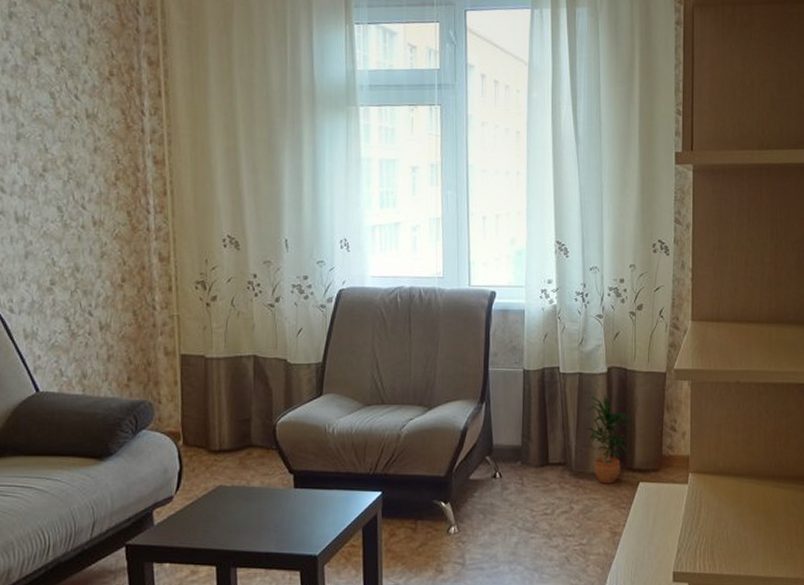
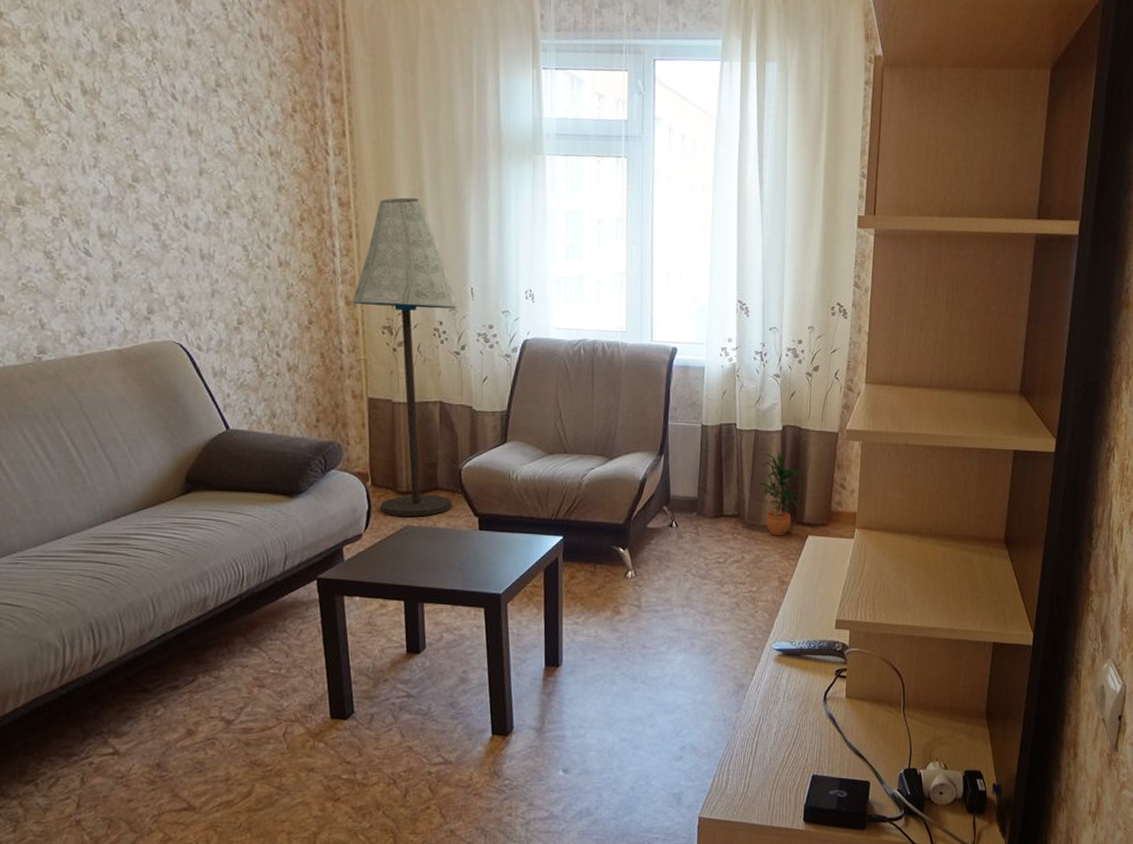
floor lamp: none [165,153,272,476] -> present [352,197,458,517]

